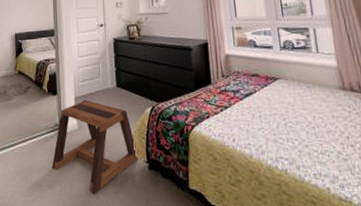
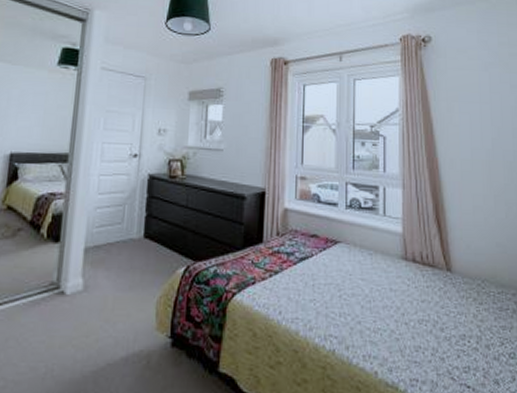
stool: present [52,100,138,194] -> none [37,252,160,379]

